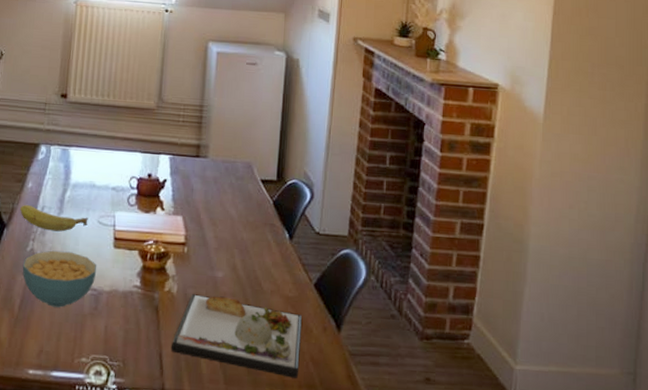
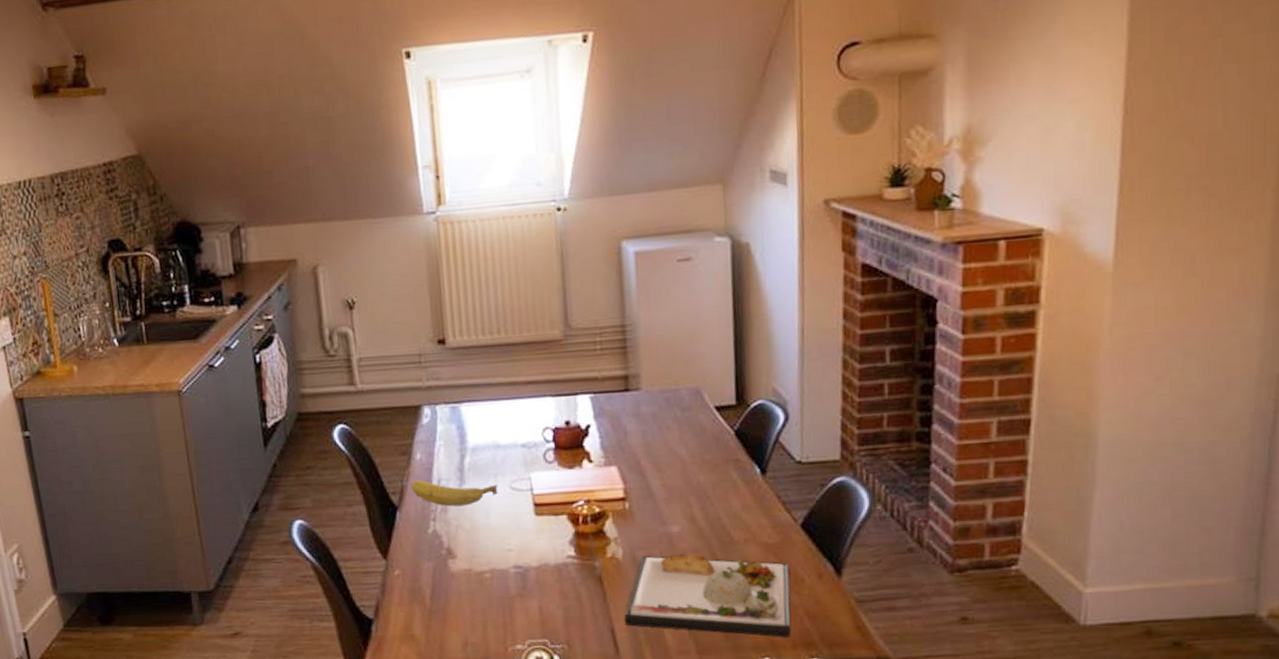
cereal bowl: present [22,250,97,308] -> none [426,527,519,593]

